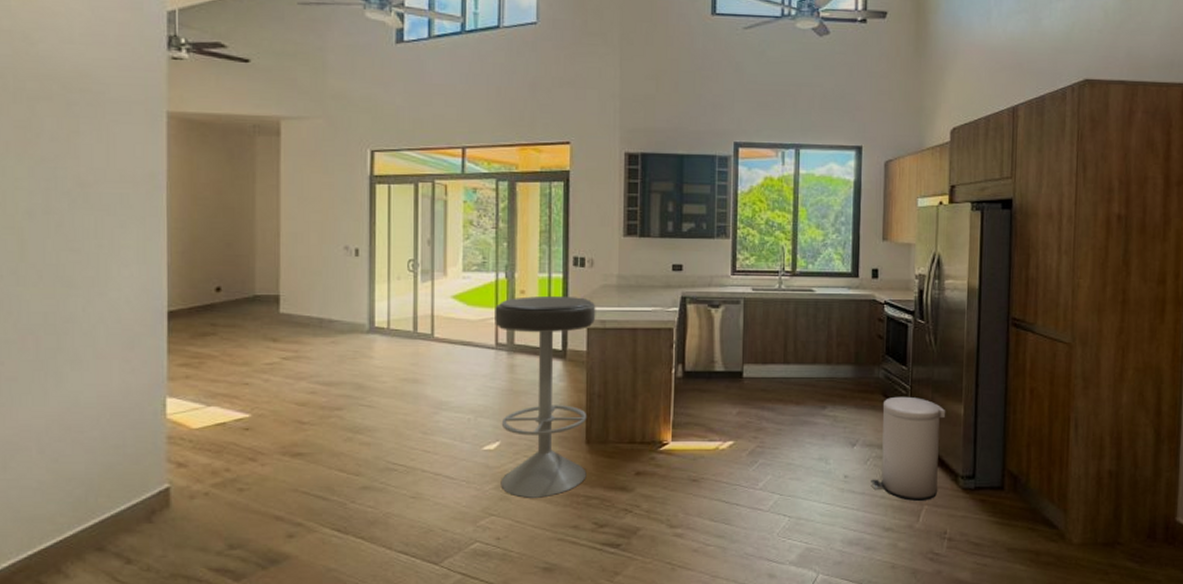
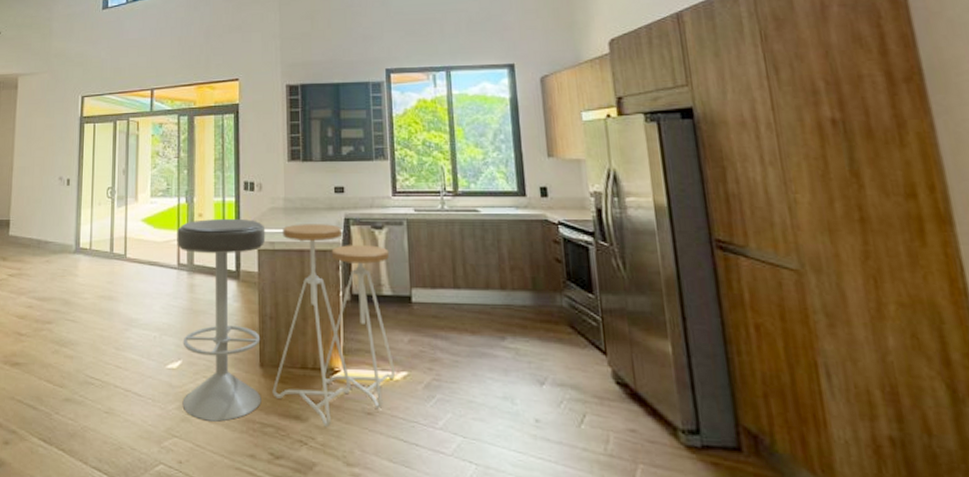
bar stool: none [598,302,724,495] -> present [272,224,396,427]
pedal bin: present [871,396,946,501] -> none [568,328,653,458]

